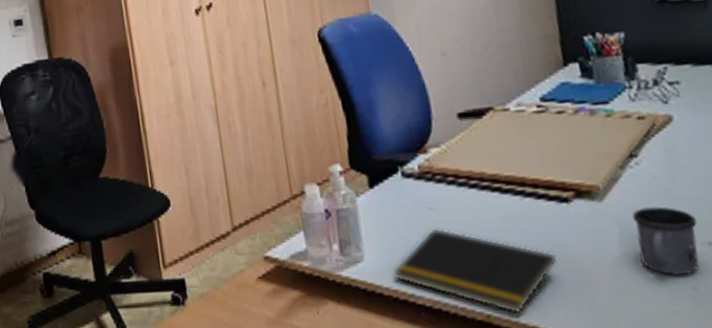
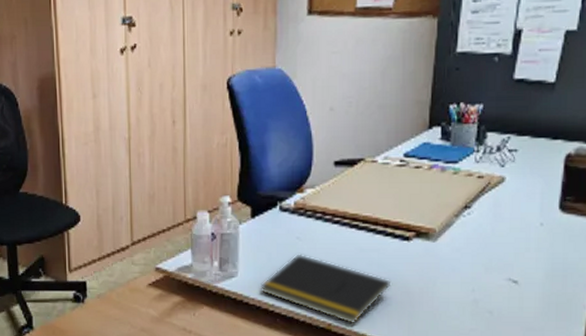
mug: present [632,206,700,275] -> none [455,249,505,302]

